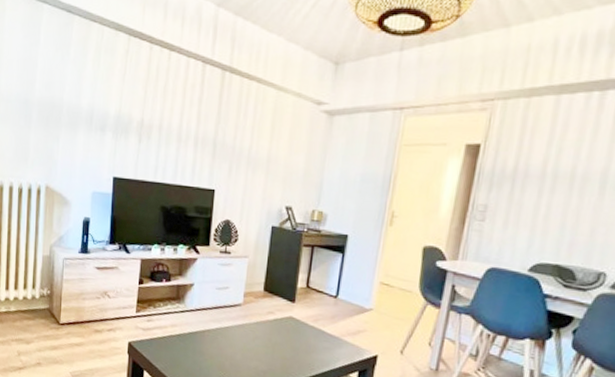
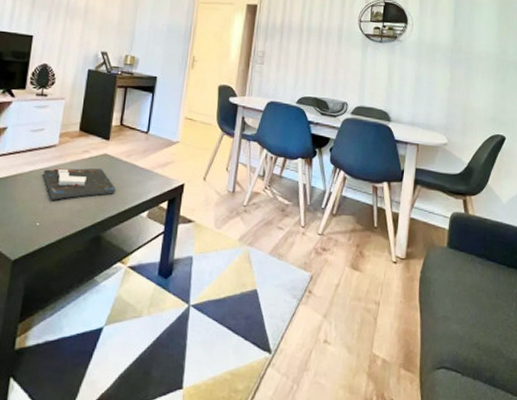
board game: none [228,327,302,359] -> present [42,168,116,200]

